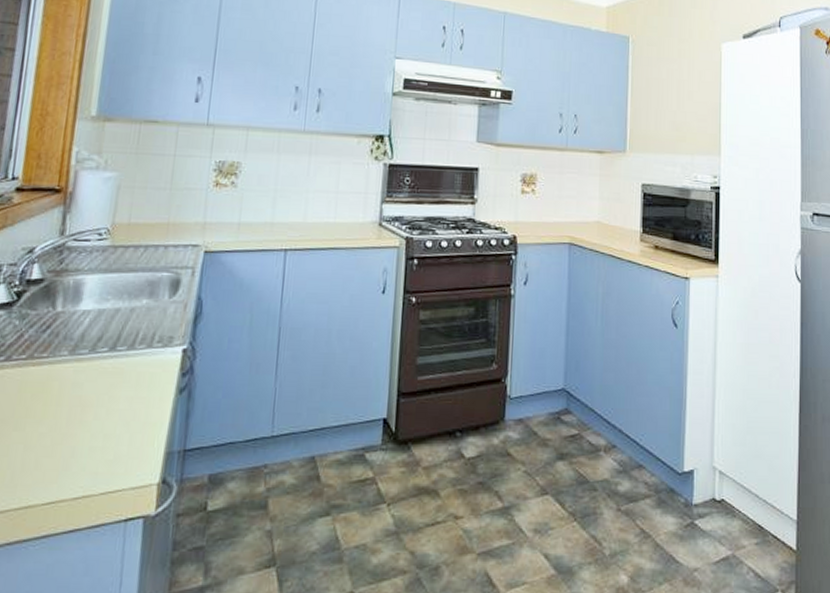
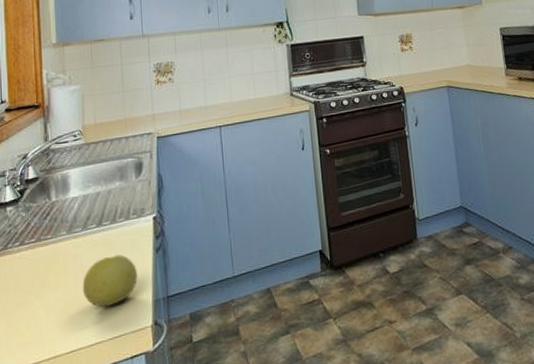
apple: none [76,390,152,453] -> present [82,254,138,308]

